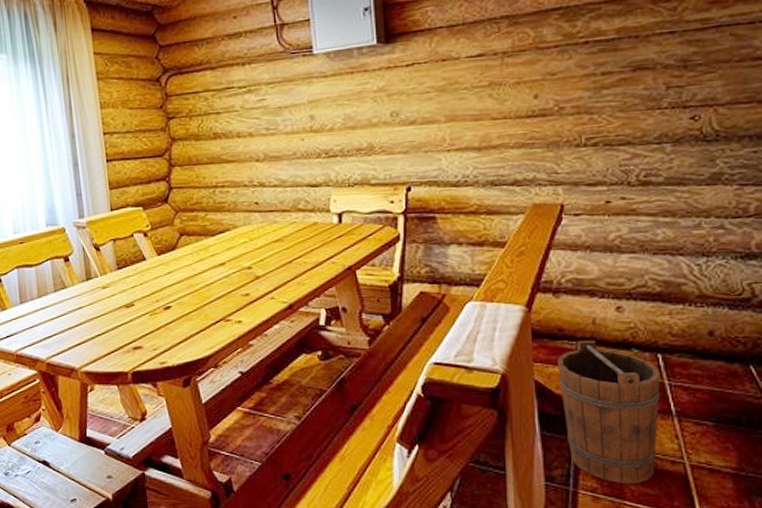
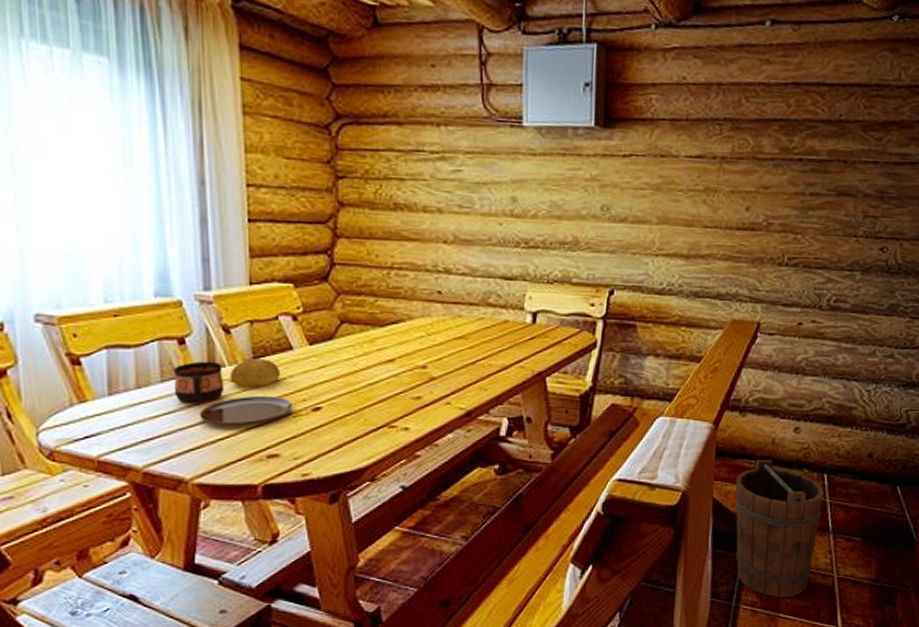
cup: none [62,273,99,308] -> present [173,361,225,404]
plate: none [82,298,149,325] -> present [199,395,292,426]
bread roll: none [101,269,139,293] -> present [229,359,281,387]

